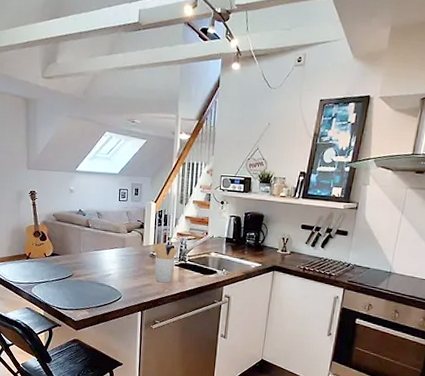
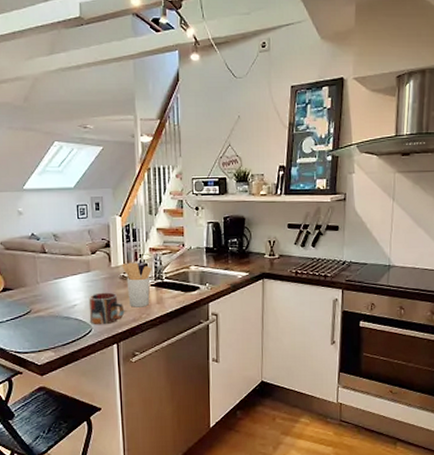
mug: none [121,266,151,294] -> present [88,292,125,325]

